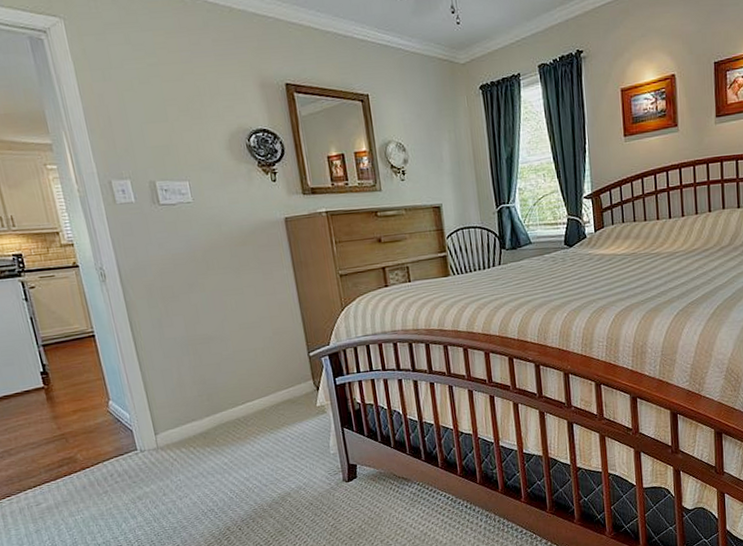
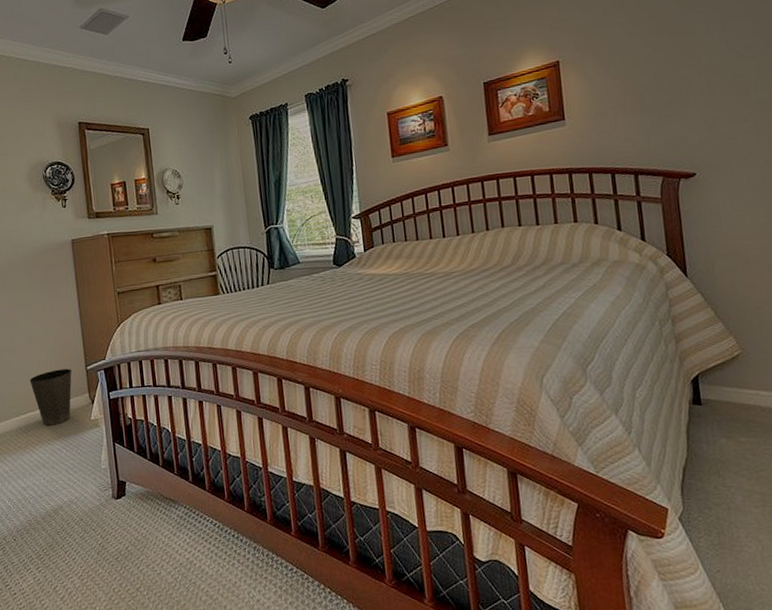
waste basket: none [245,355,294,415] -> present [29,368,72,426]

